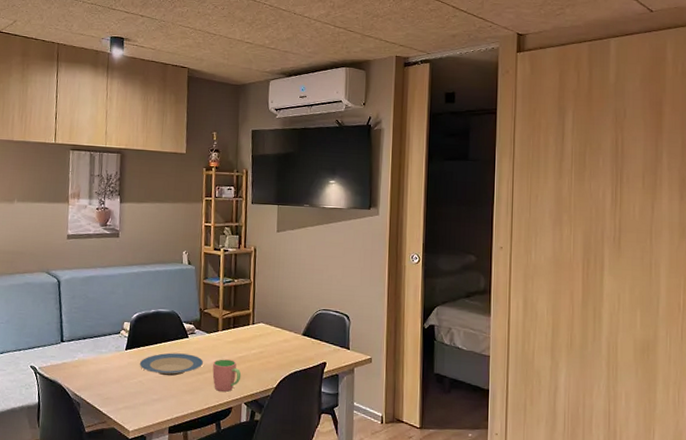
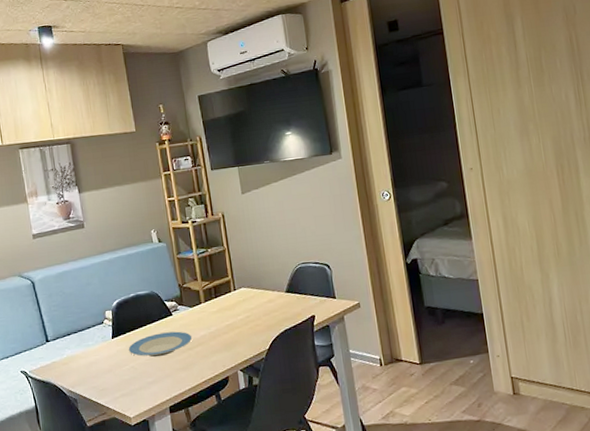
cup: present [212,359,242,392] -> none [202,329,233,363]

